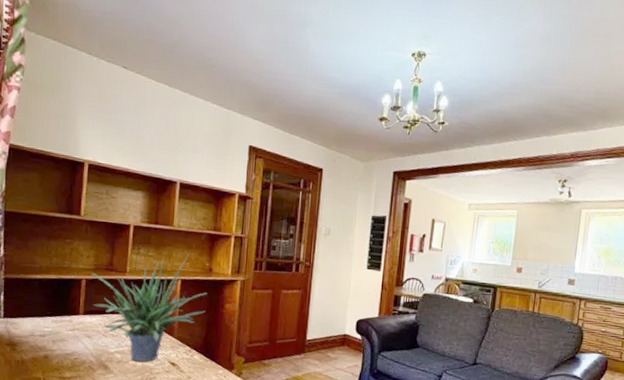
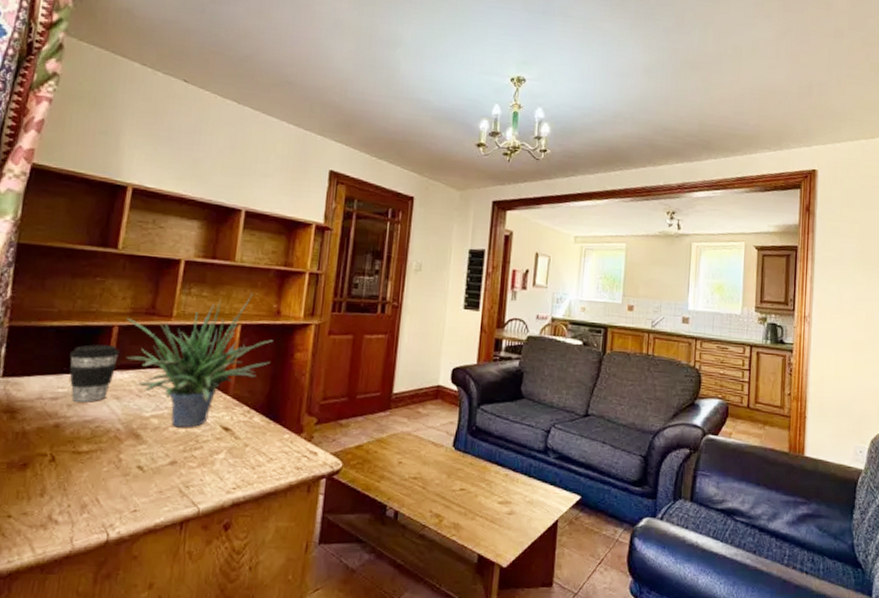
coffee cup: none [51,294,89,340] -> present [69,344,120,402]

